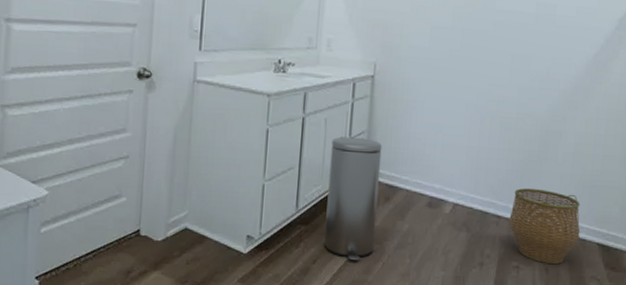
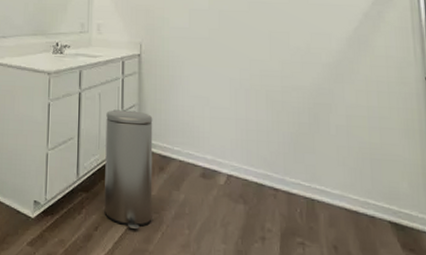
basket: present [509,188,581,265] -> none [287,160,368,243]

